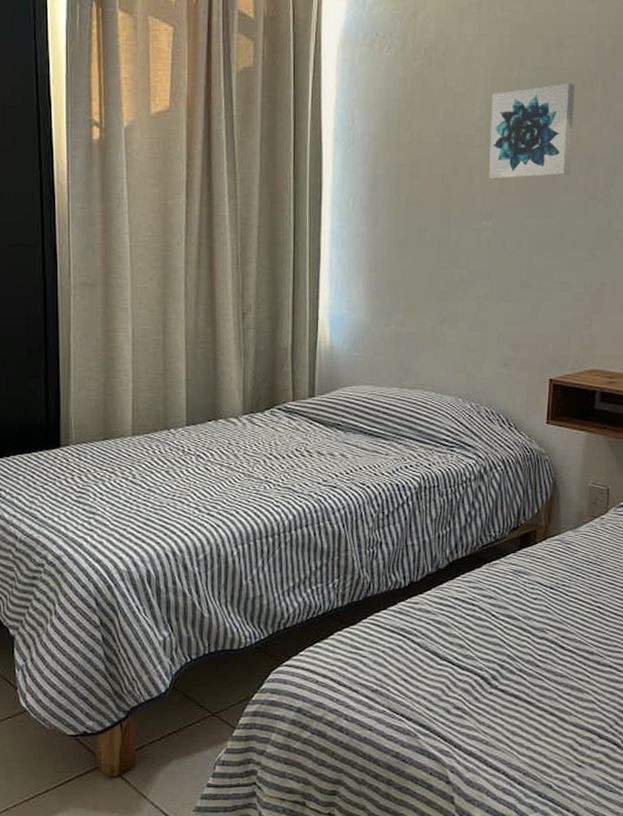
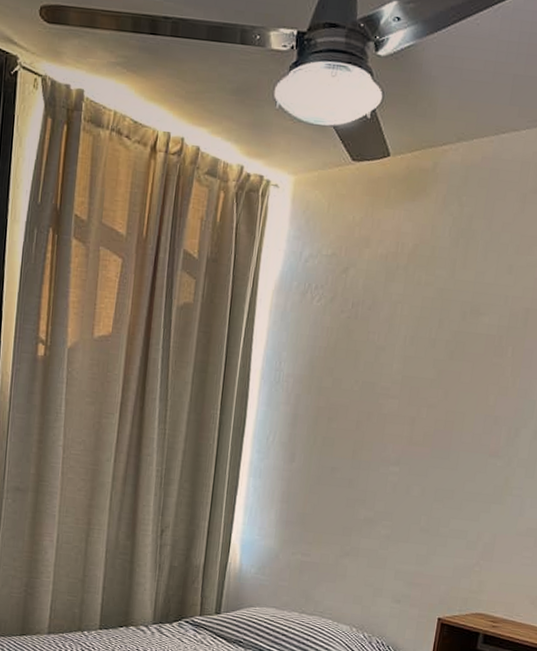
wall art: present [489,83,575,179] -> none [400,347,487,433]

